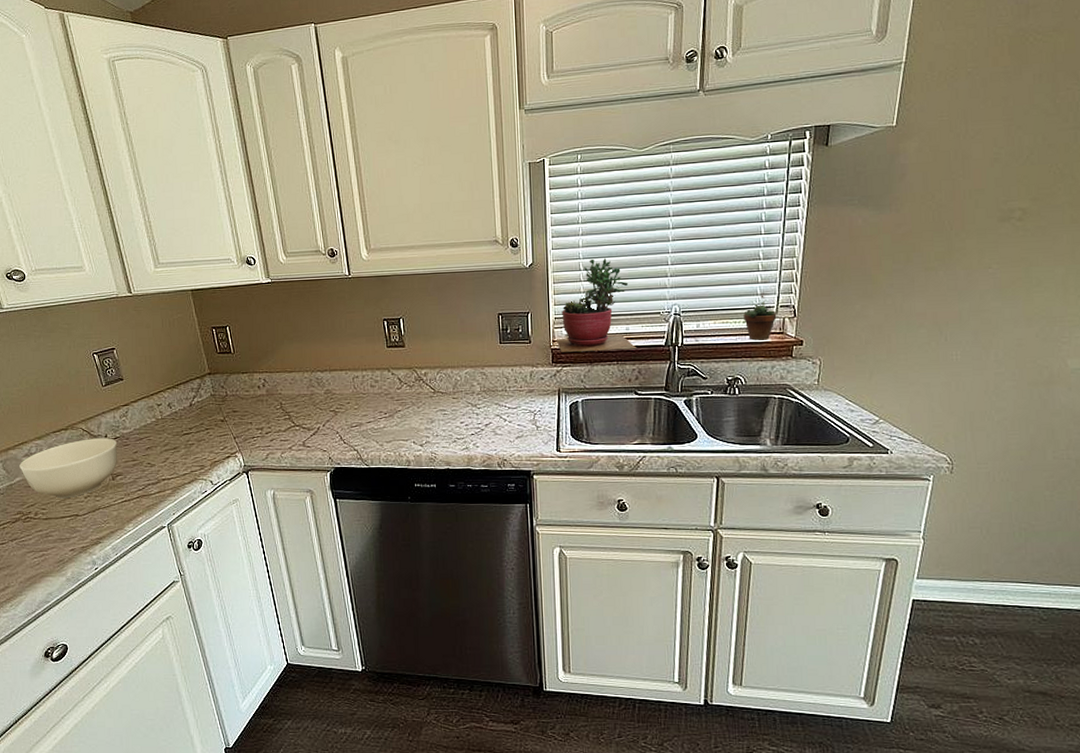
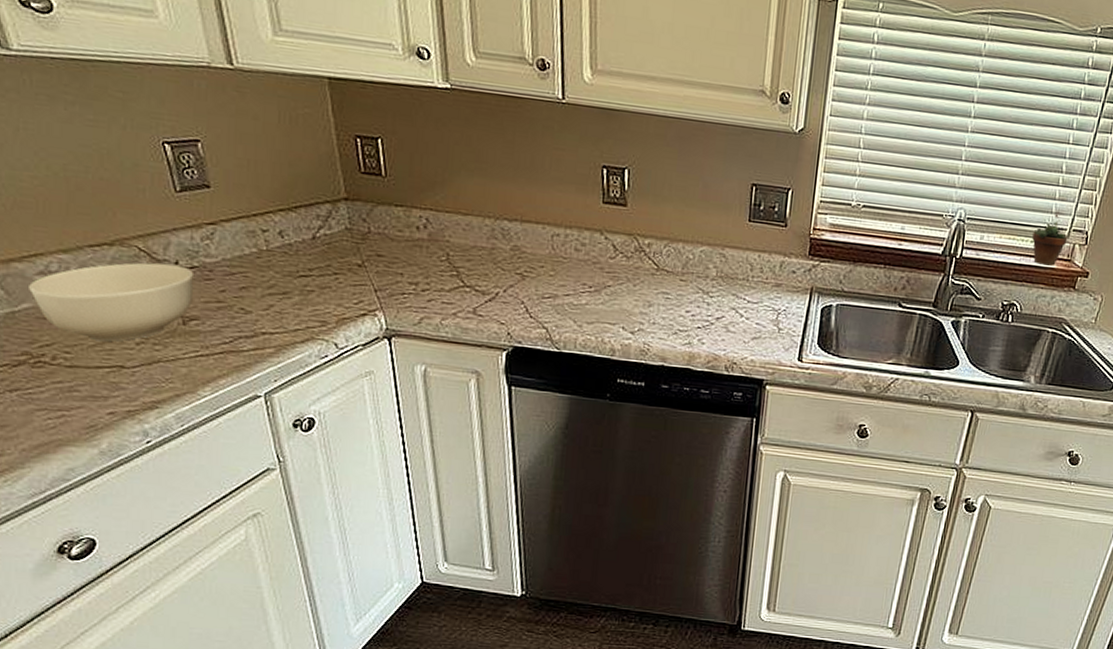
succulent plant: present [556,258,636,352] -> none [817,136,913,254]

